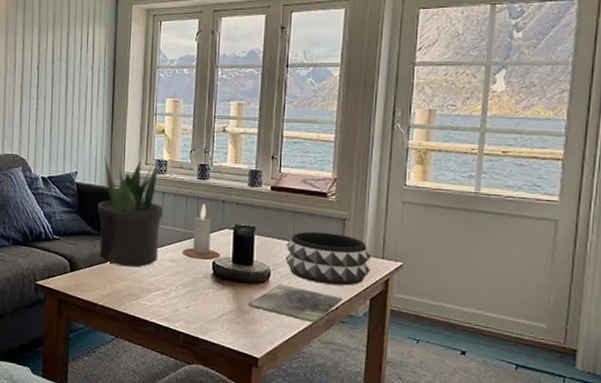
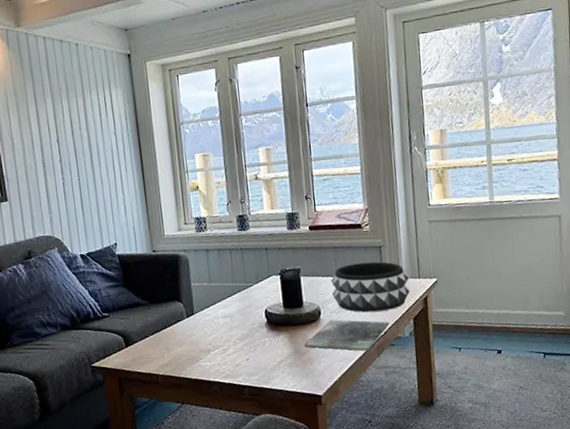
planter: present [97,155,164,267] -> none [142,219,212,332]
candle: present [183,203,220,260] -> none [234,254,271,311]

